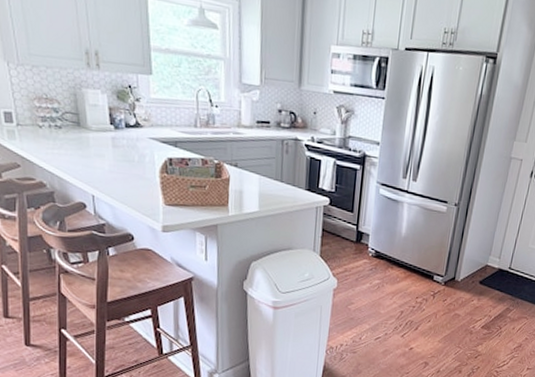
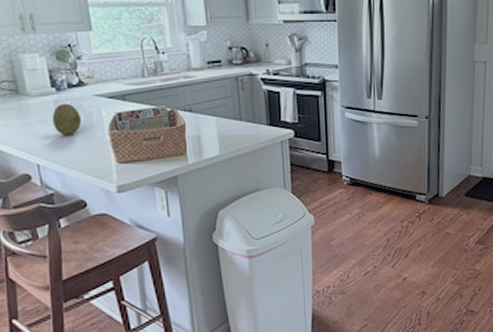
fruit: none [108,141,136,173] -> present [52,103,82,136]

